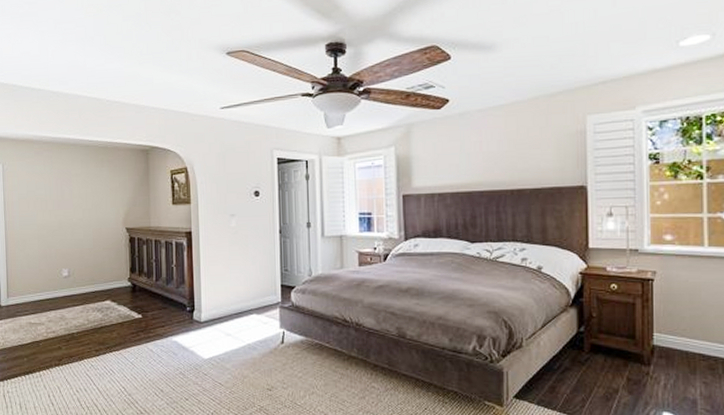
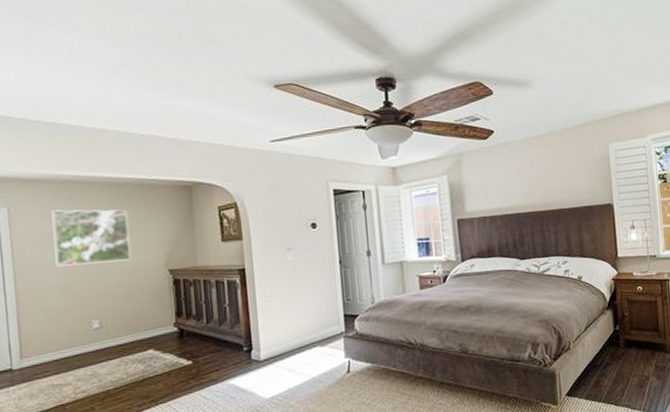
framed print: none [35,168,95,219] -> present [51,209,131,267]

